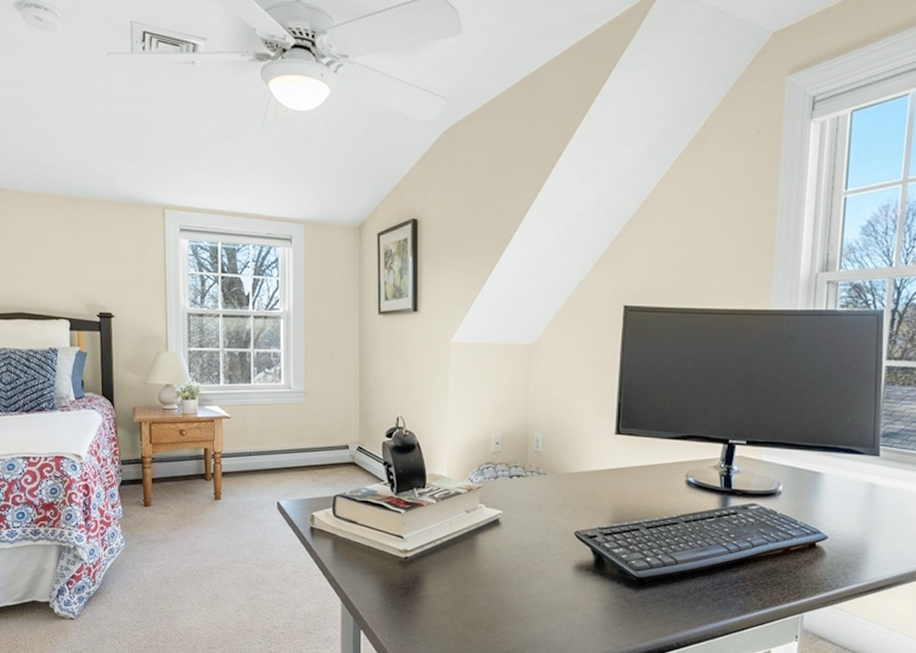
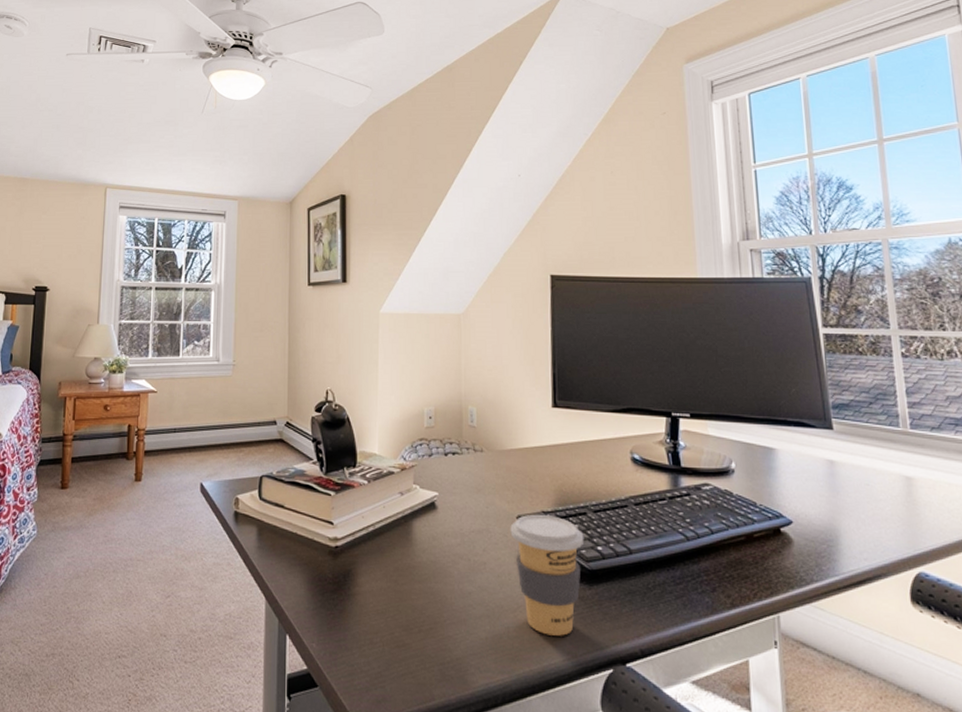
coffee cup: none [567,530,636,631] -> present [510,514,584,636]

